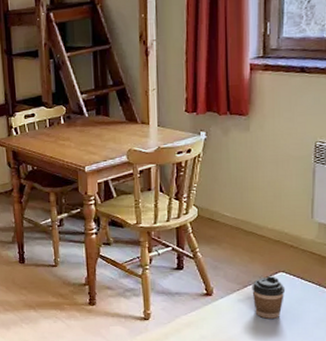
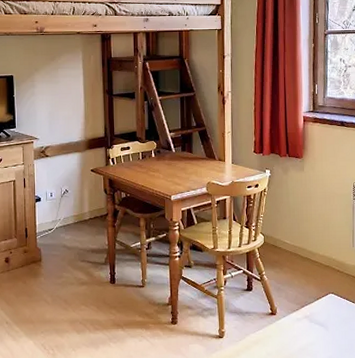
coffee cup: present [252,275,286,319] -> none [308,296,335,336]

